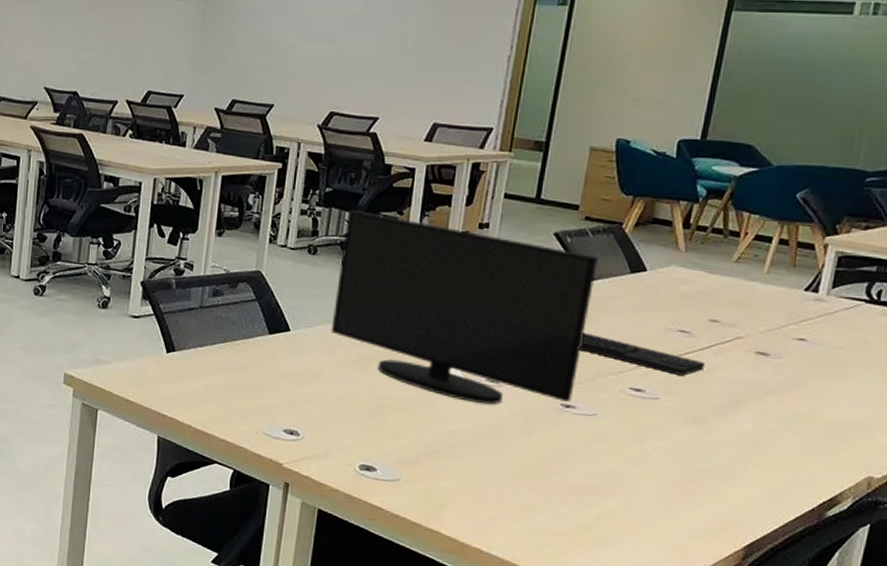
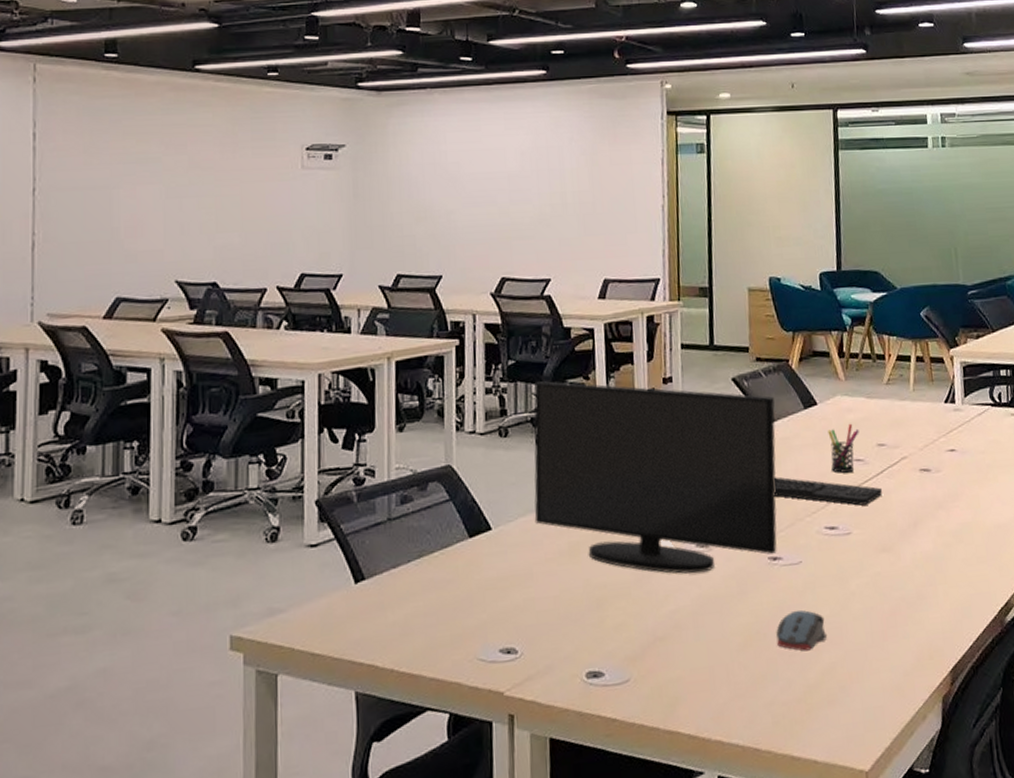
computer mouse: none [555,456,611,494] -> present [776,609,826,651]
pen holder: none [650,294,691,342] -> present [828,423,859,473]

